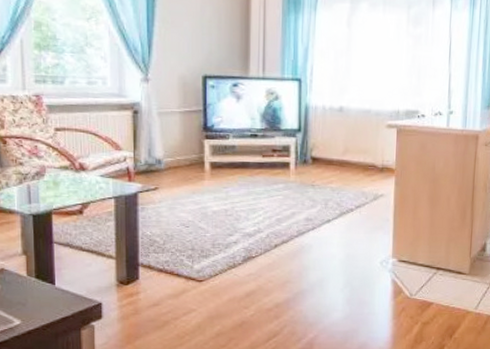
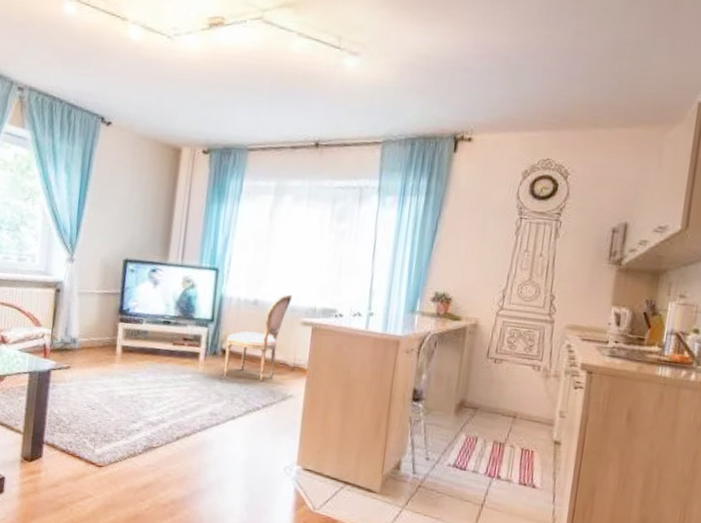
dining chair: none [315,98,376,184] -> present [223,293,293,381]

